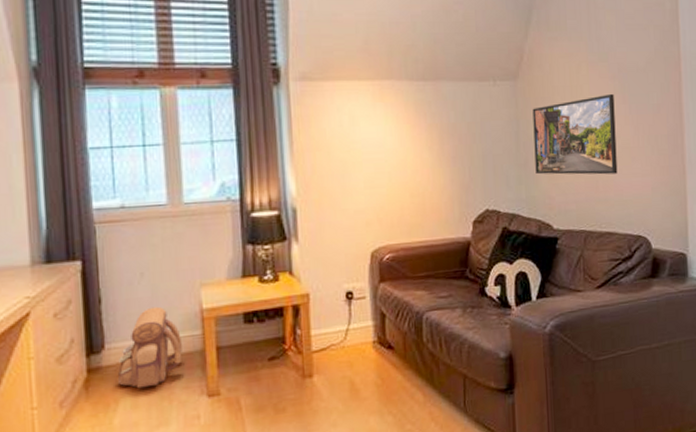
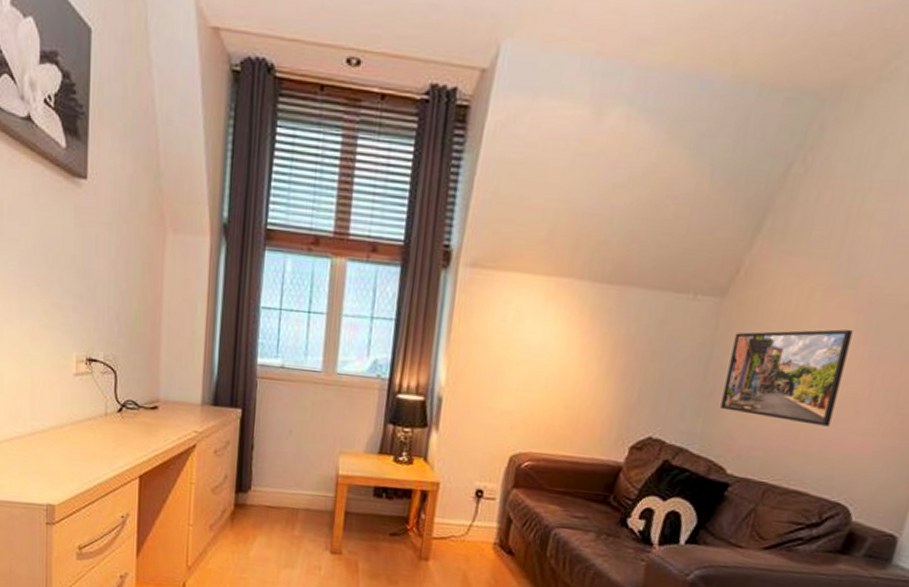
backpack: present [117,306,182,389] -> none [257,462,316,532]

